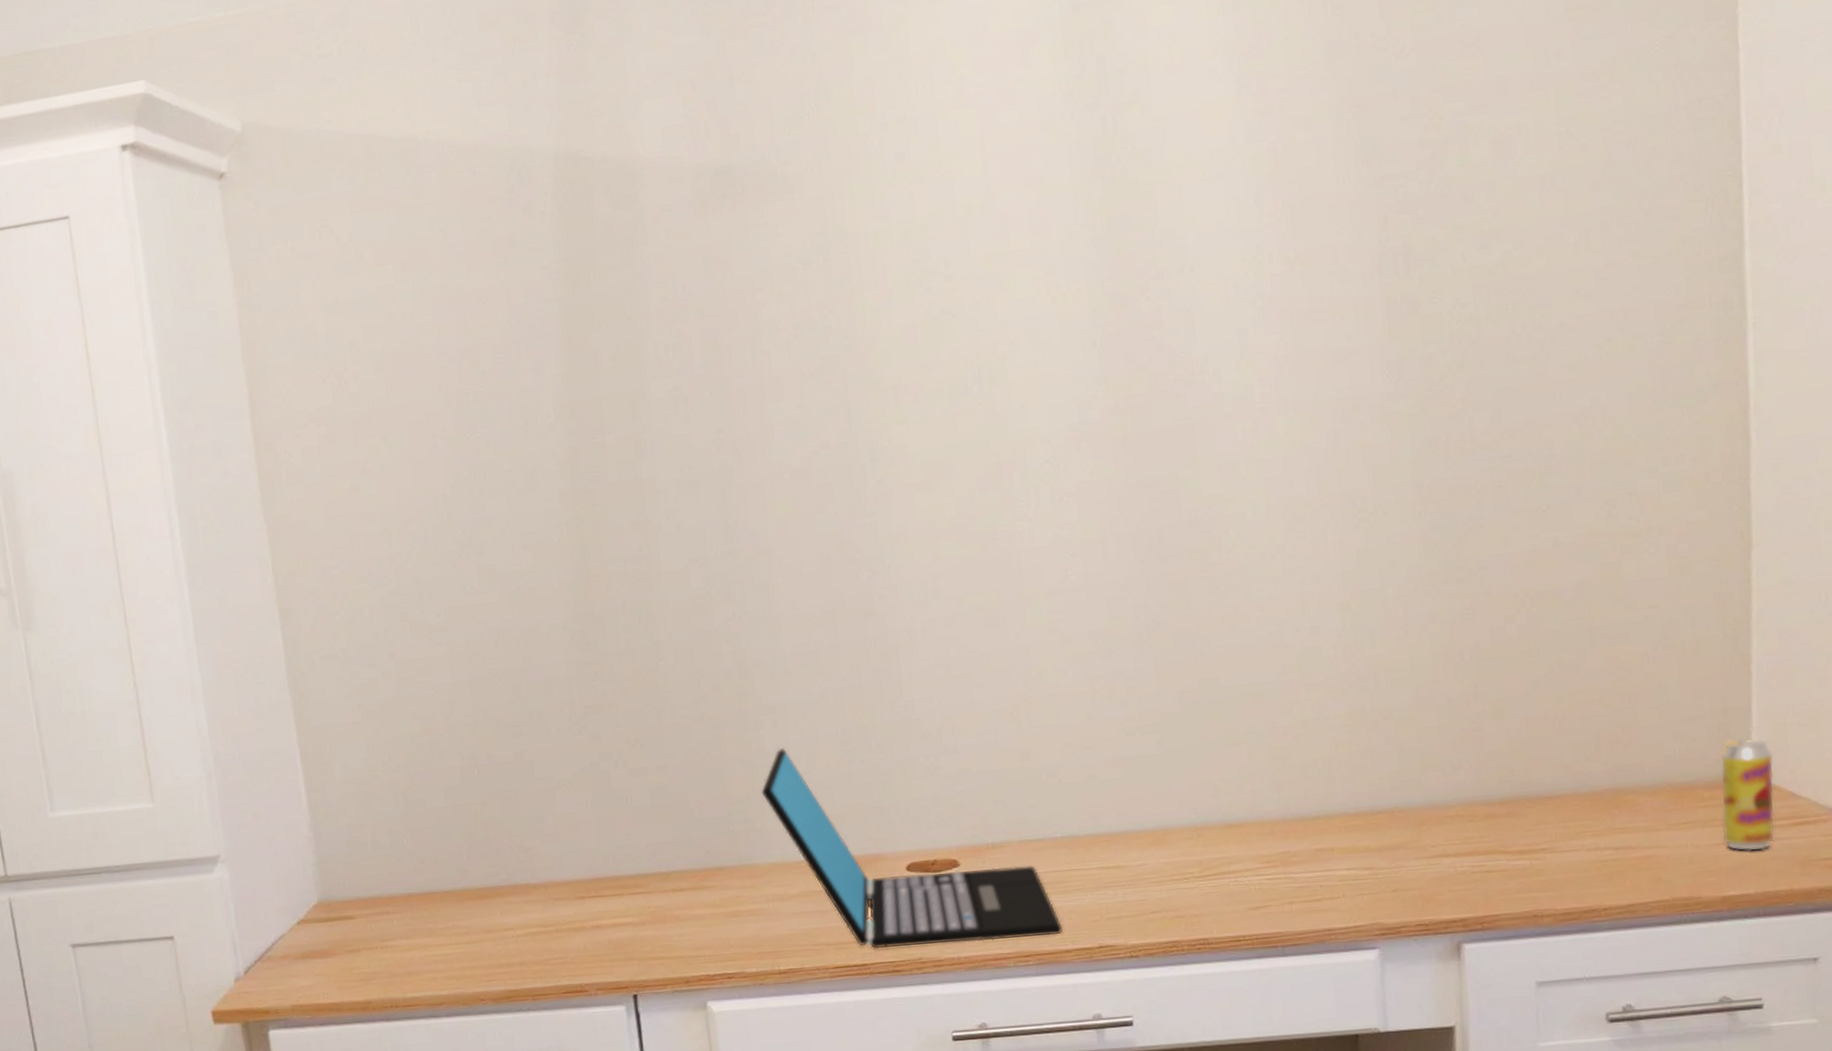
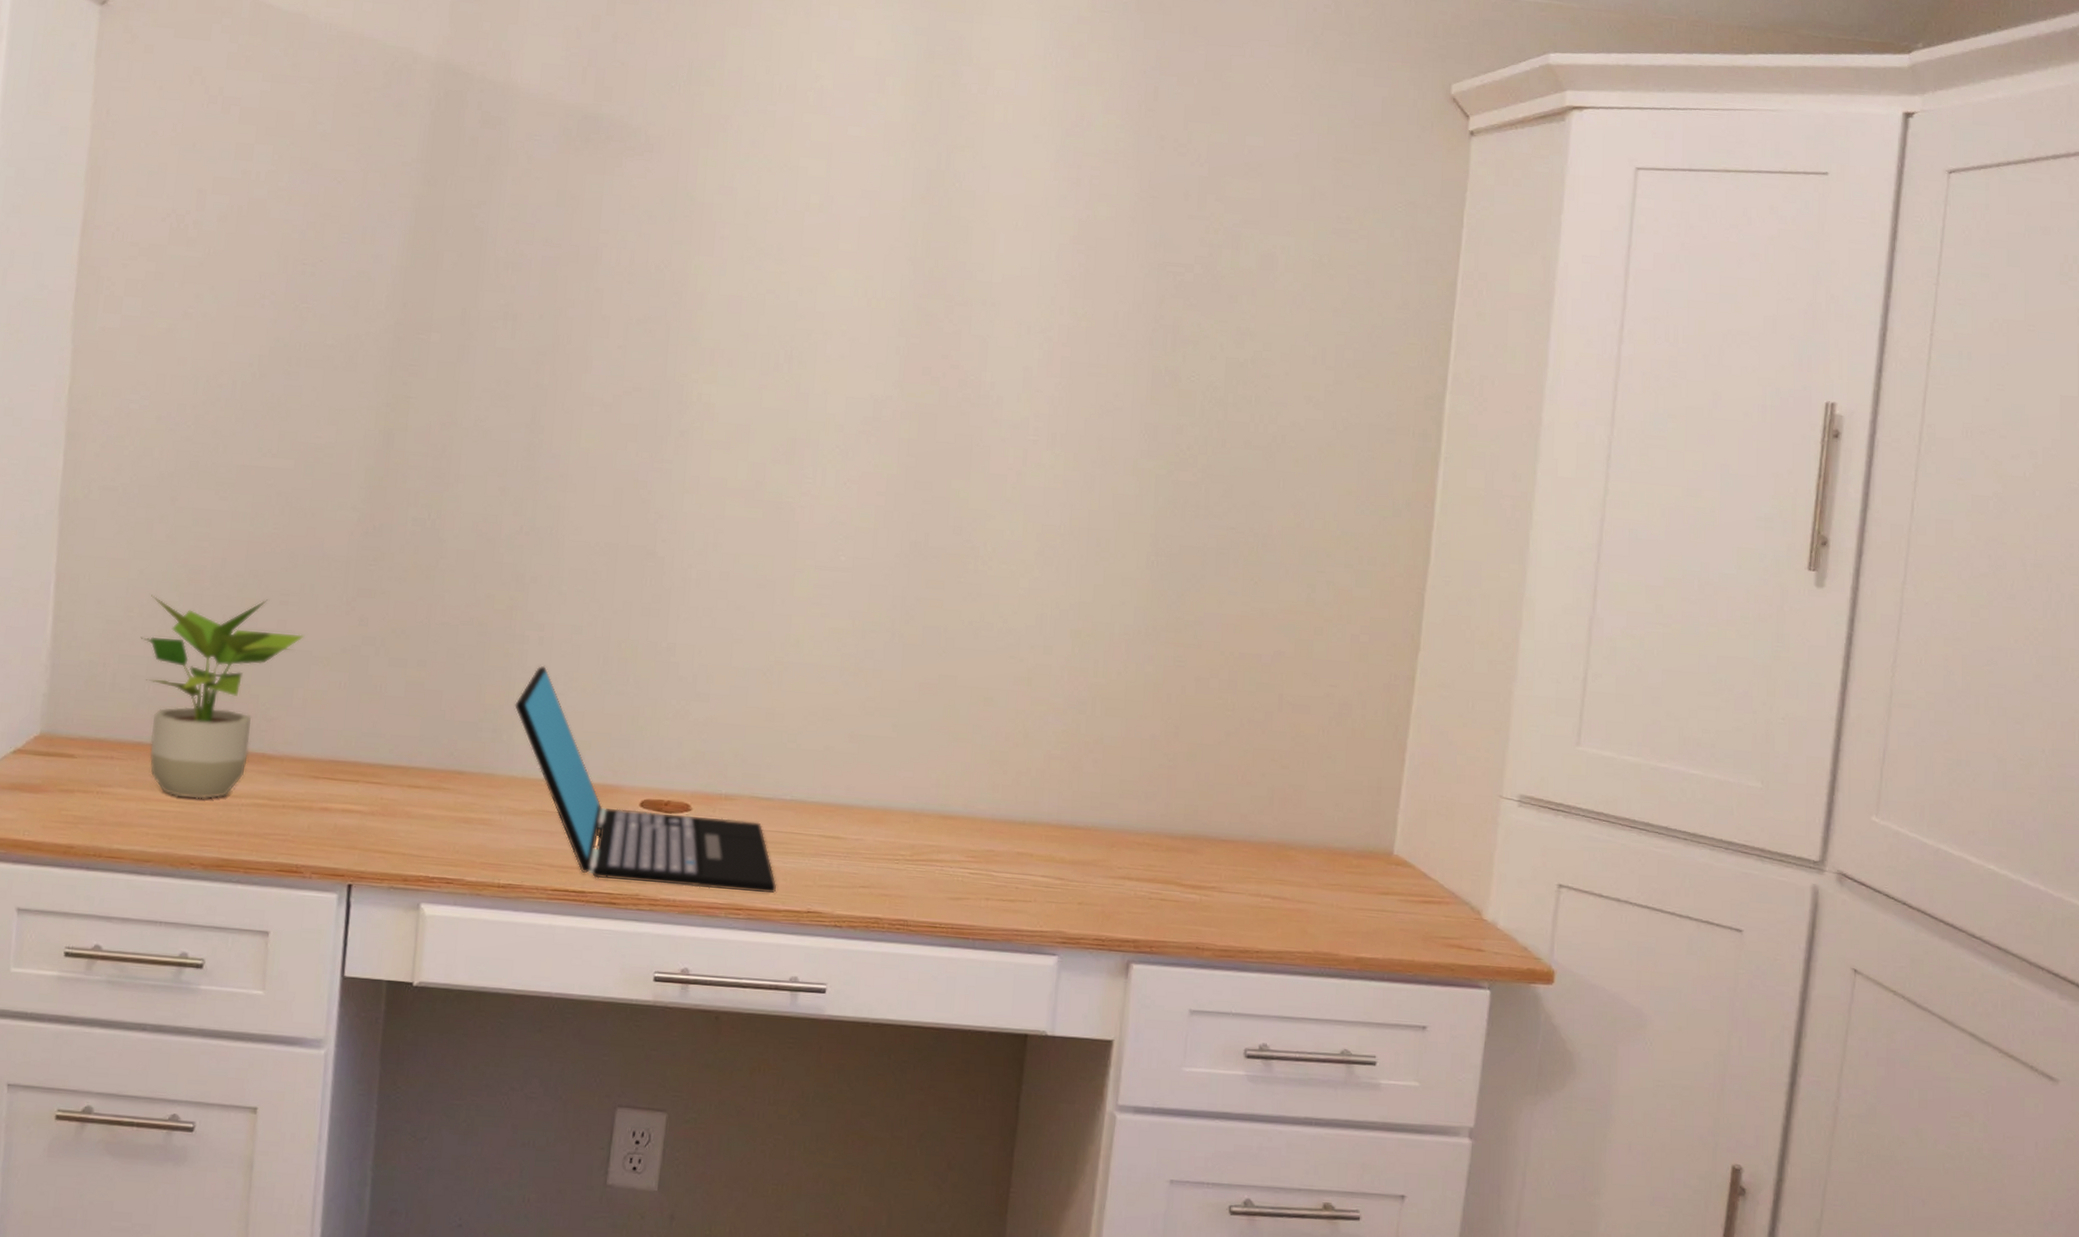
potted plant: none [389,734,543,939] -> present [140,594,305,799]
beverage can: present [1720,738,1775,851] -> none [1364,816,1413,921]

